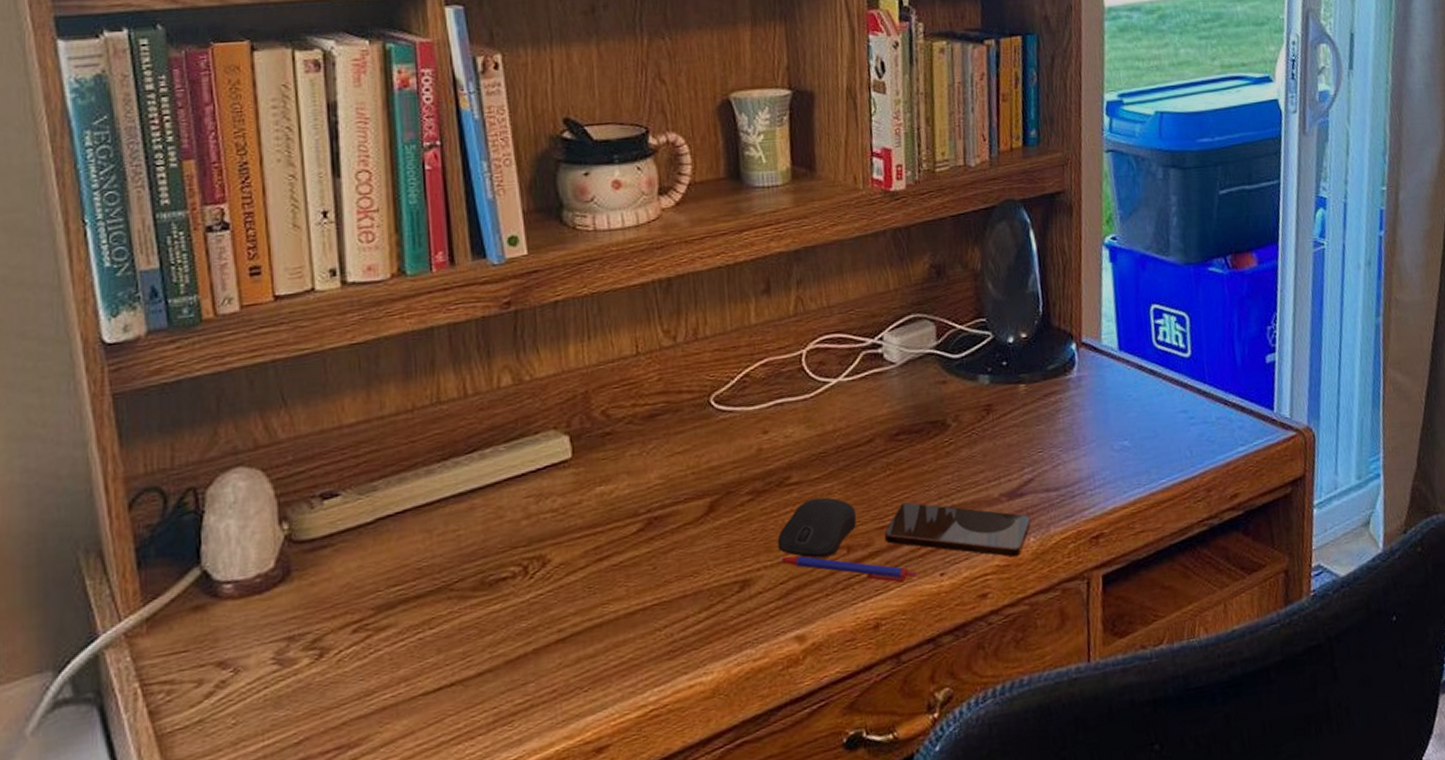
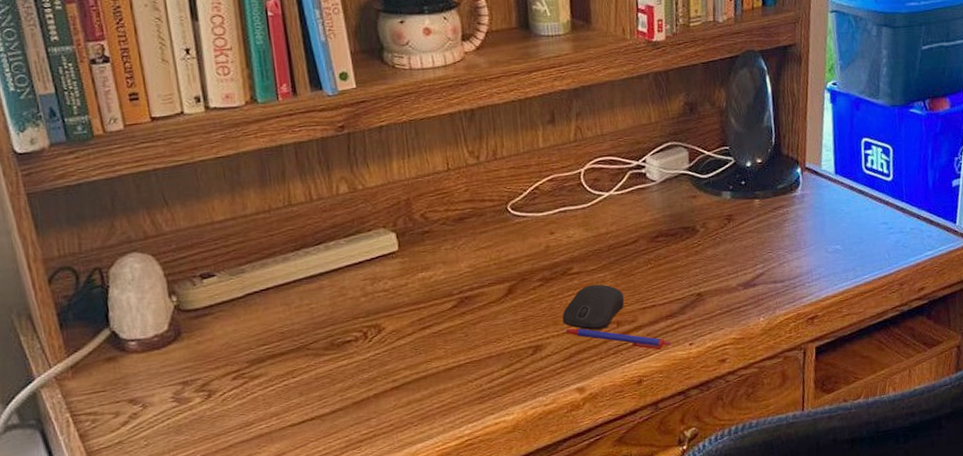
phone: present [884,502,1031,557] -> none [646,289,762,332]

